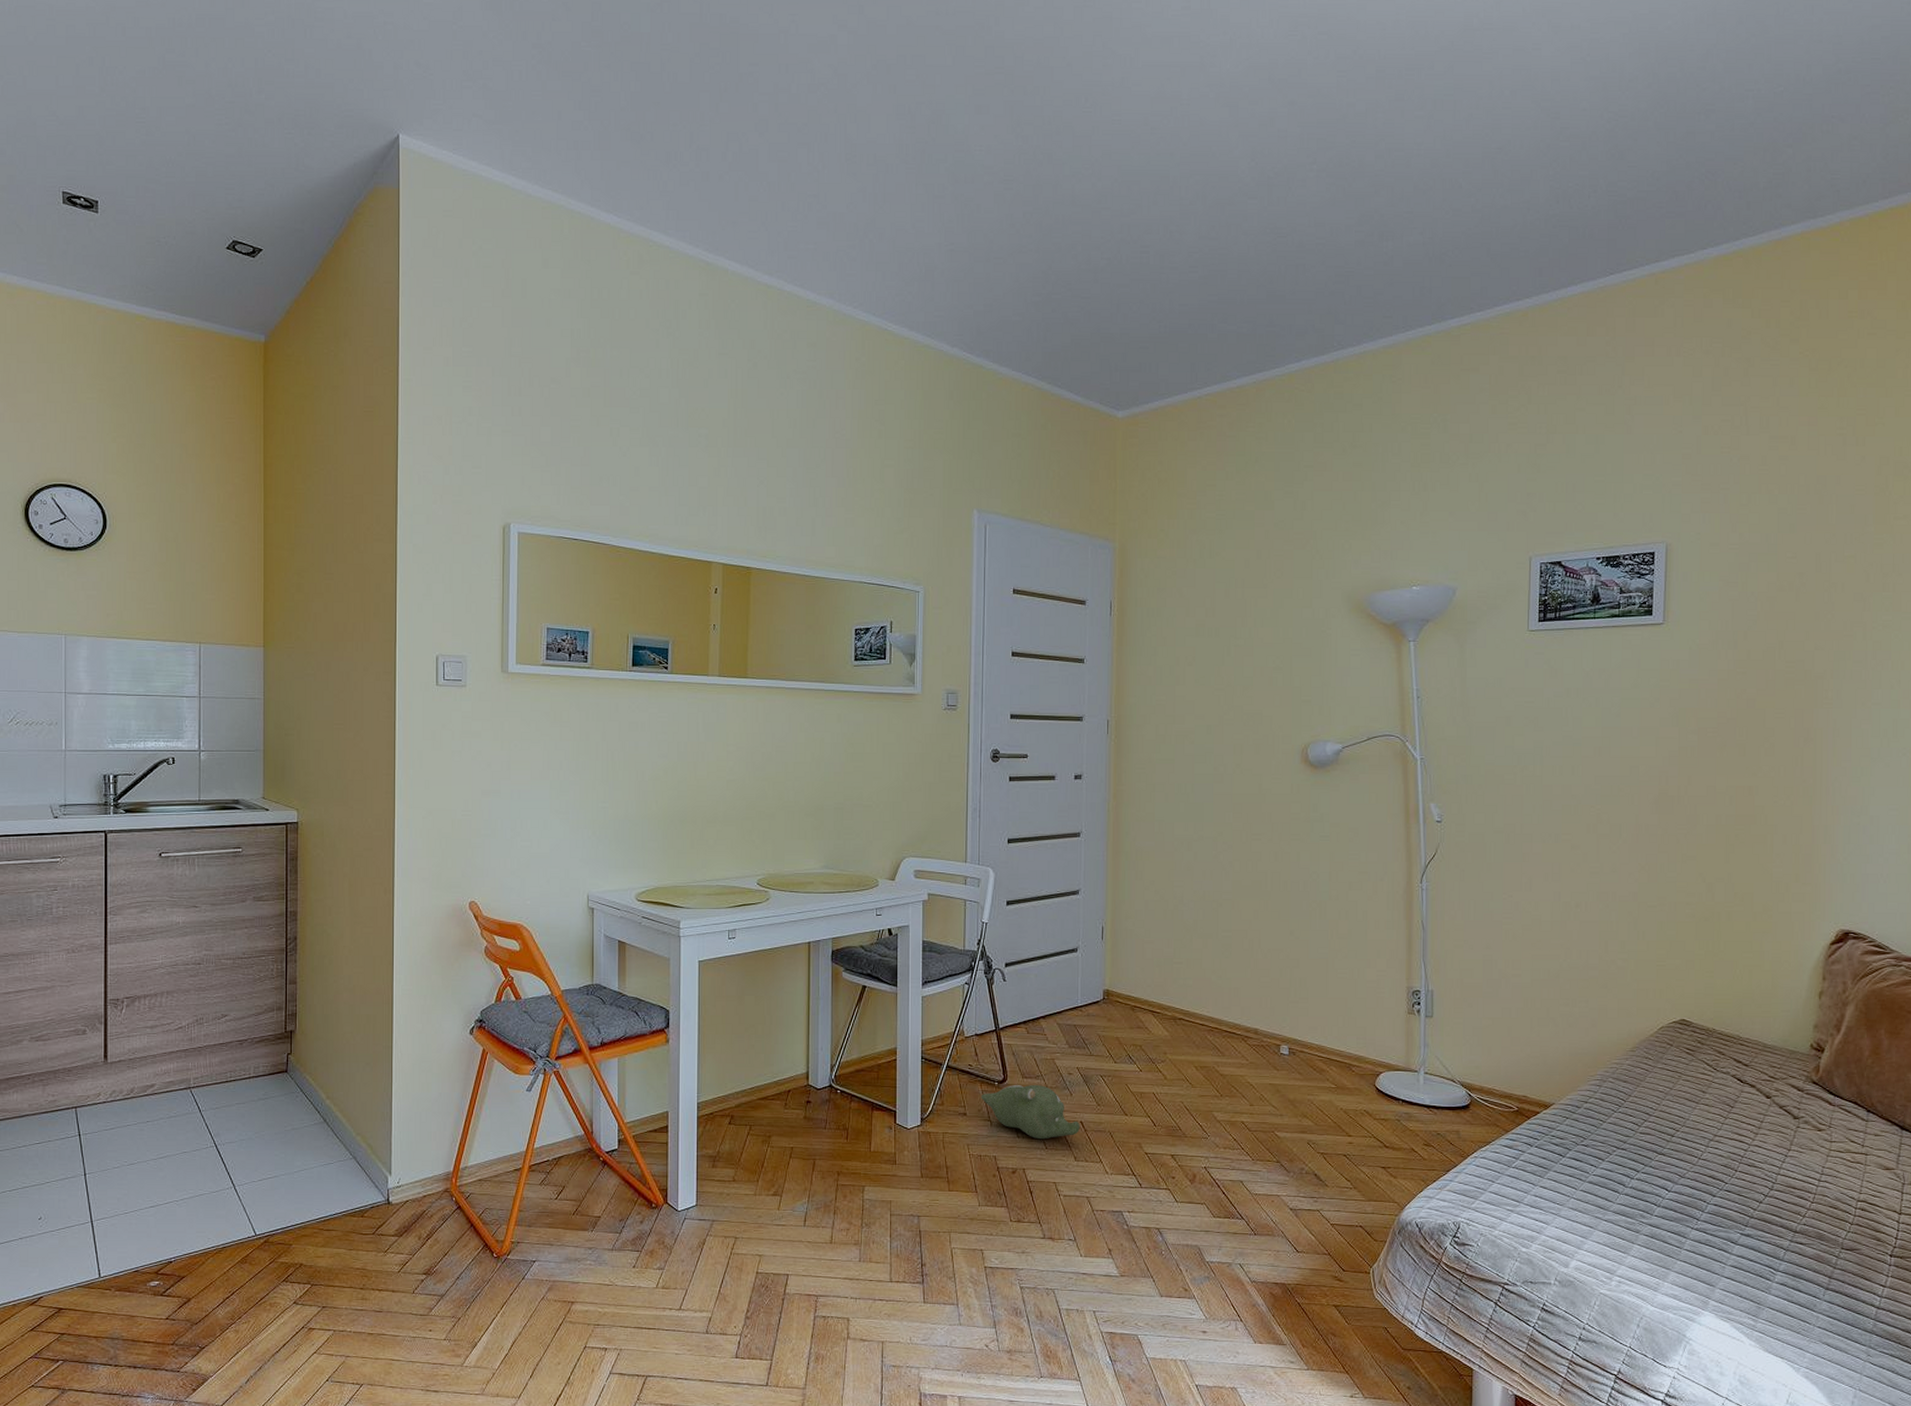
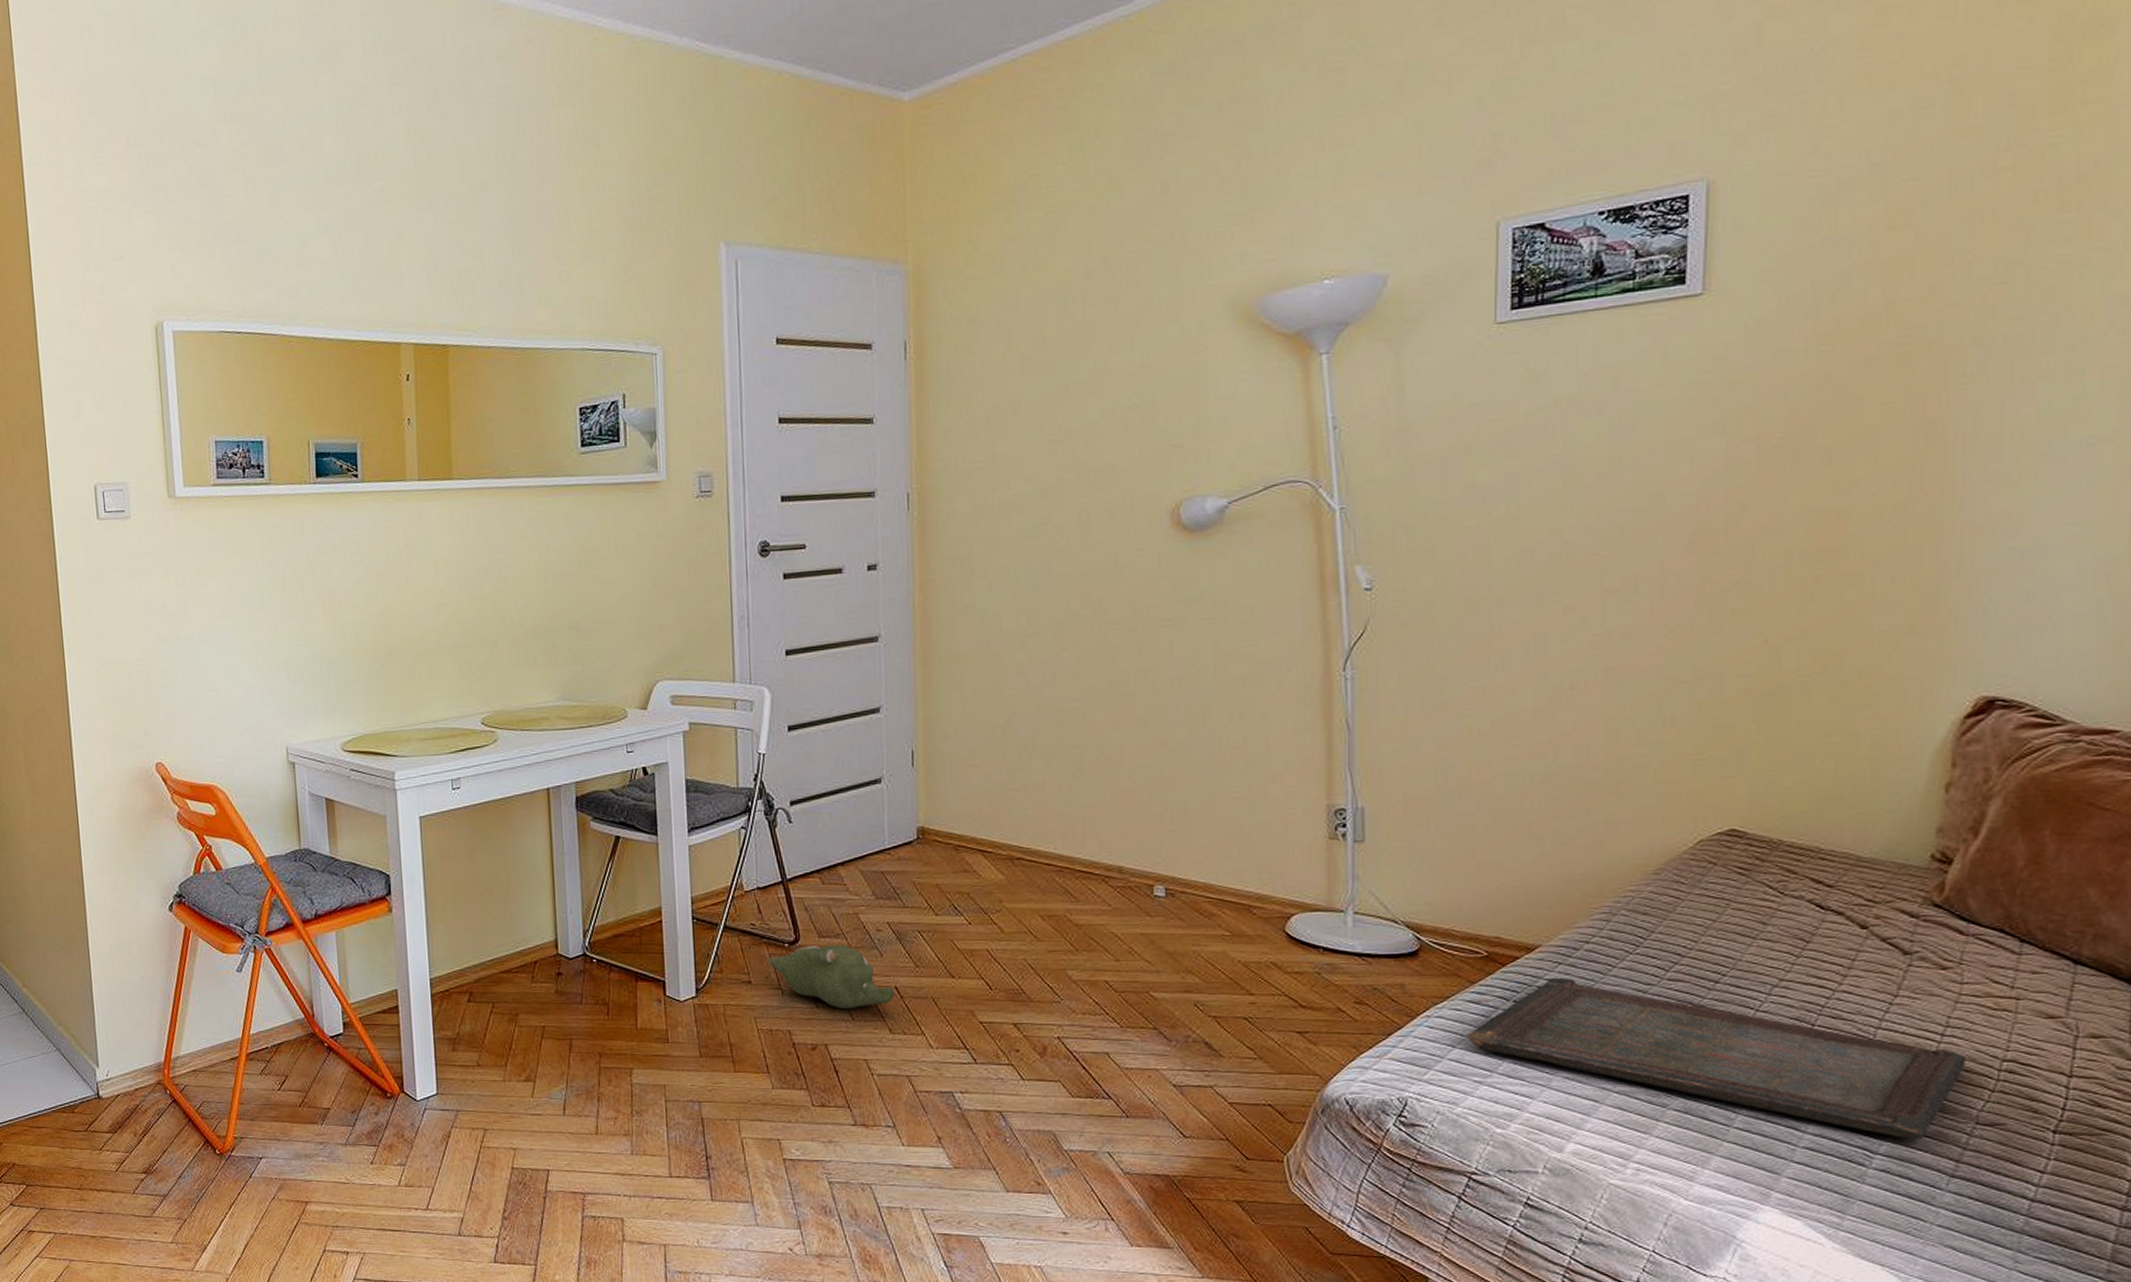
serving tray: none [1502,1129,1834,1260] -> present [1466,977,1966,1139]

